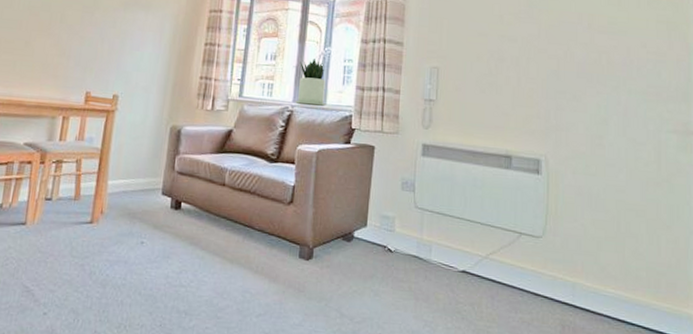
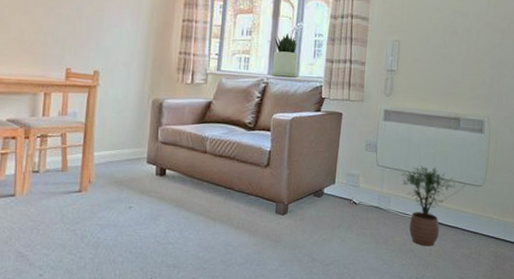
potted plant: none [443,209,510,308] -> present [400,165,456,246]

